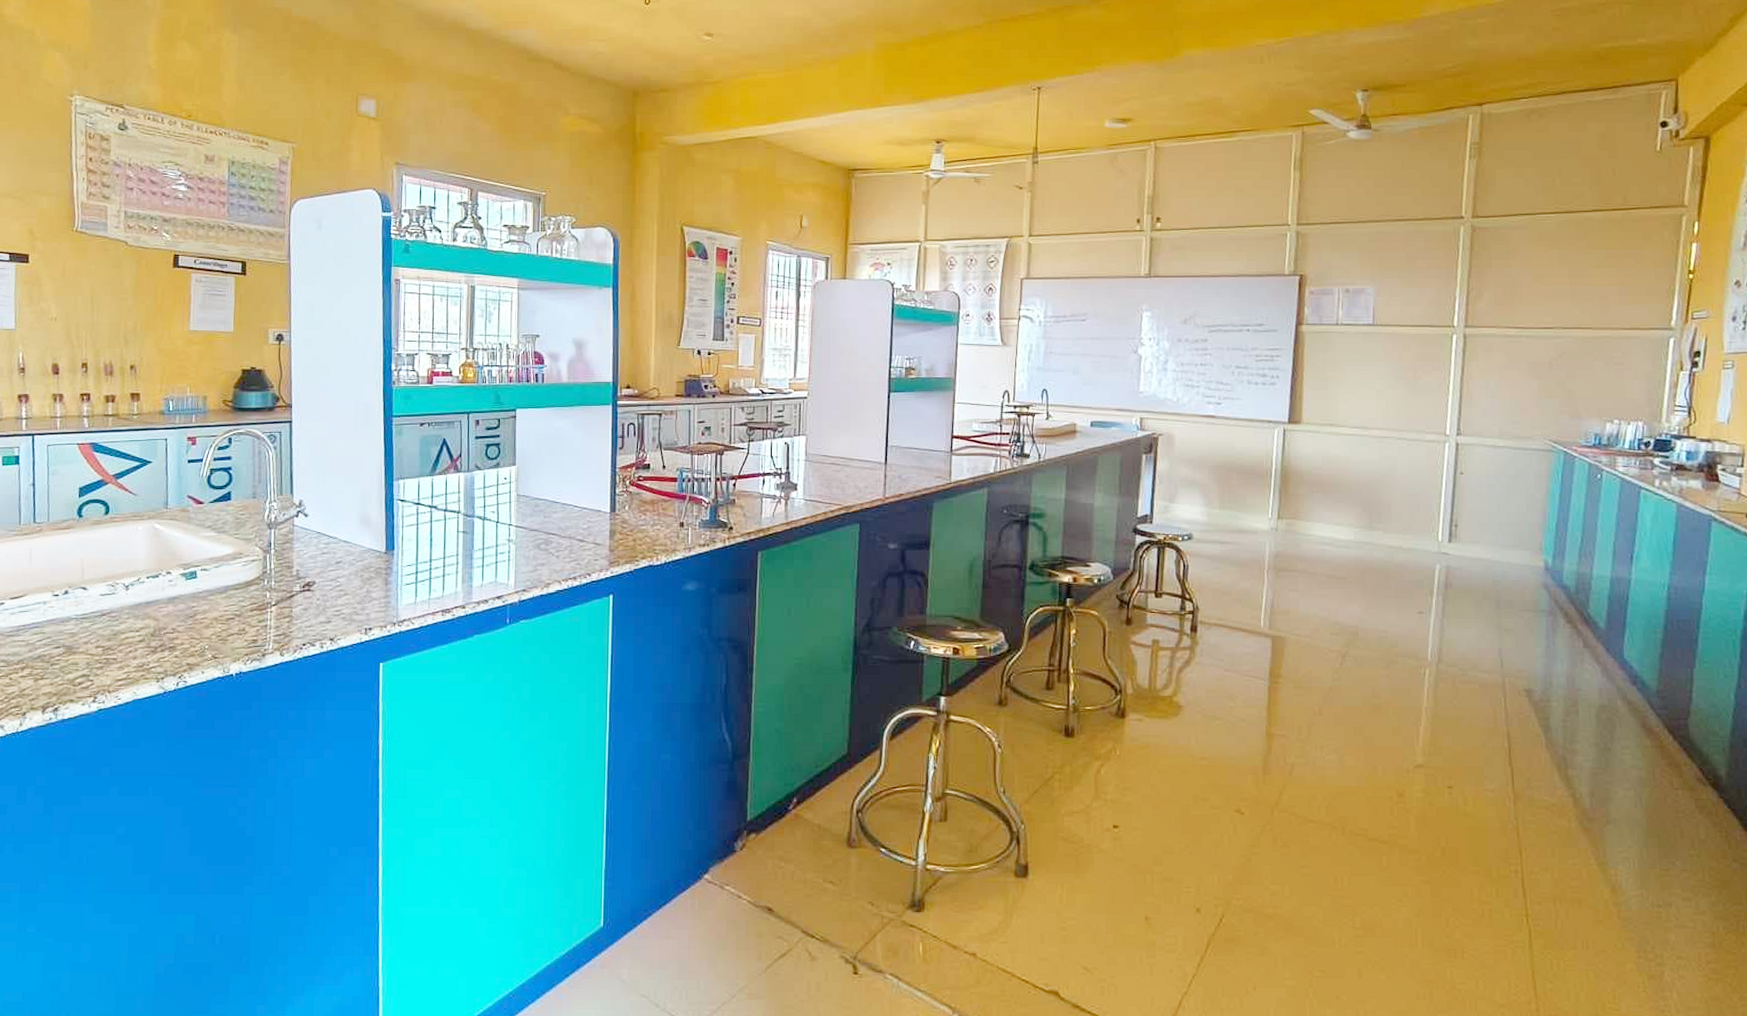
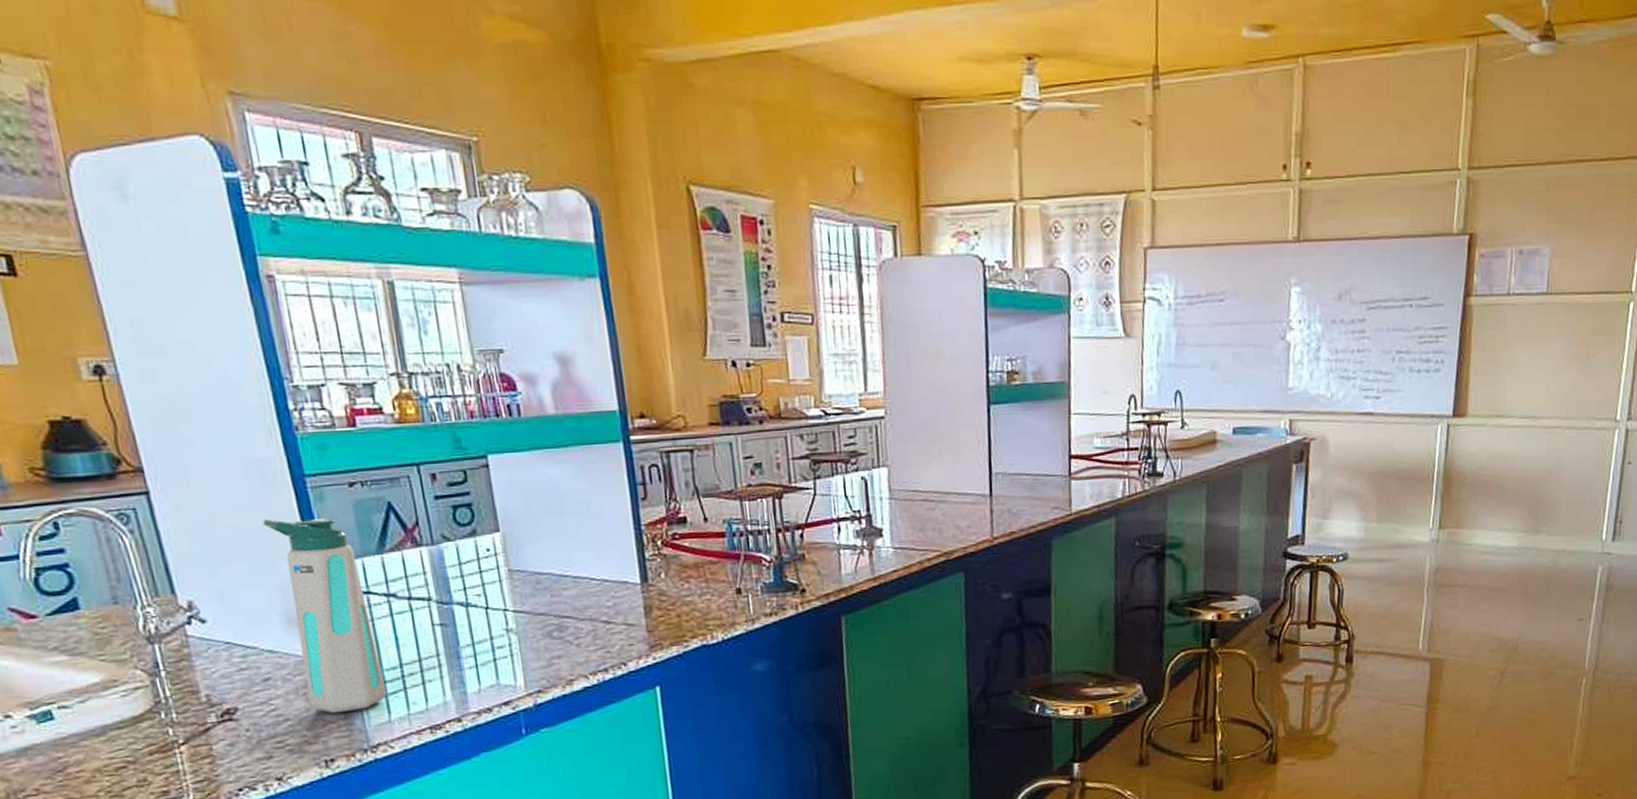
water bottle: none [359,445,418,593] -> present [263,518,388,714]

